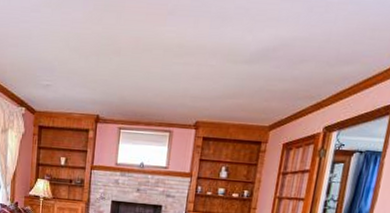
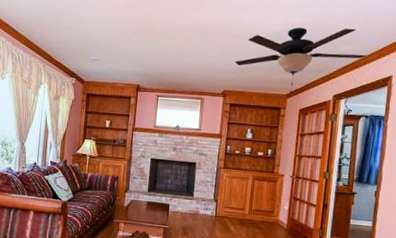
ceiling fan: none [211,42,368,125] -> present [235,27,366,94]

